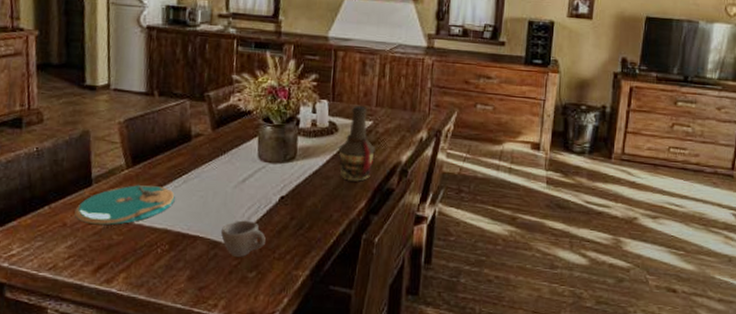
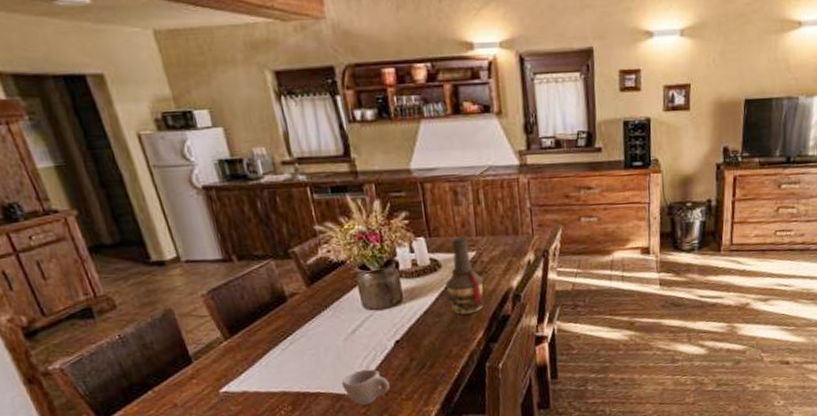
plate: present [75,185,175,225] -> none [182,351,286,400]

